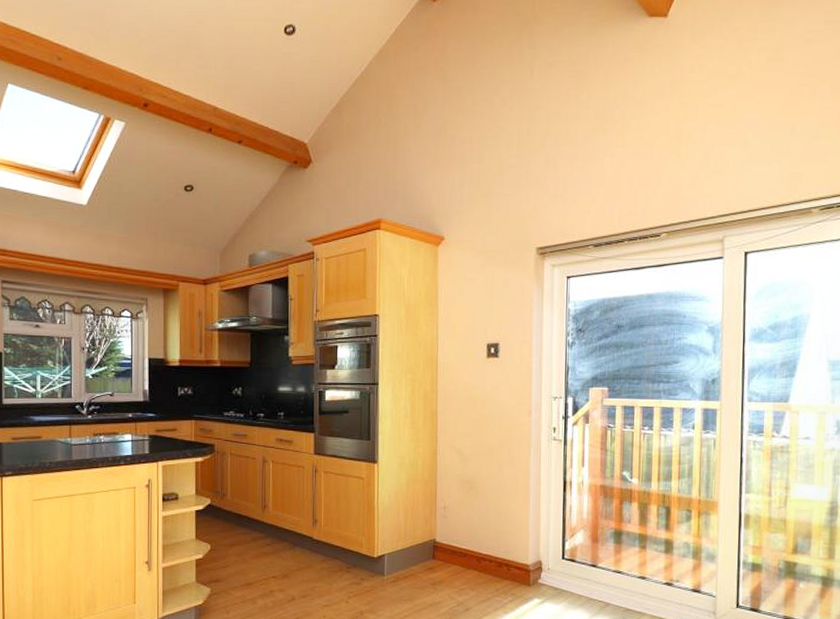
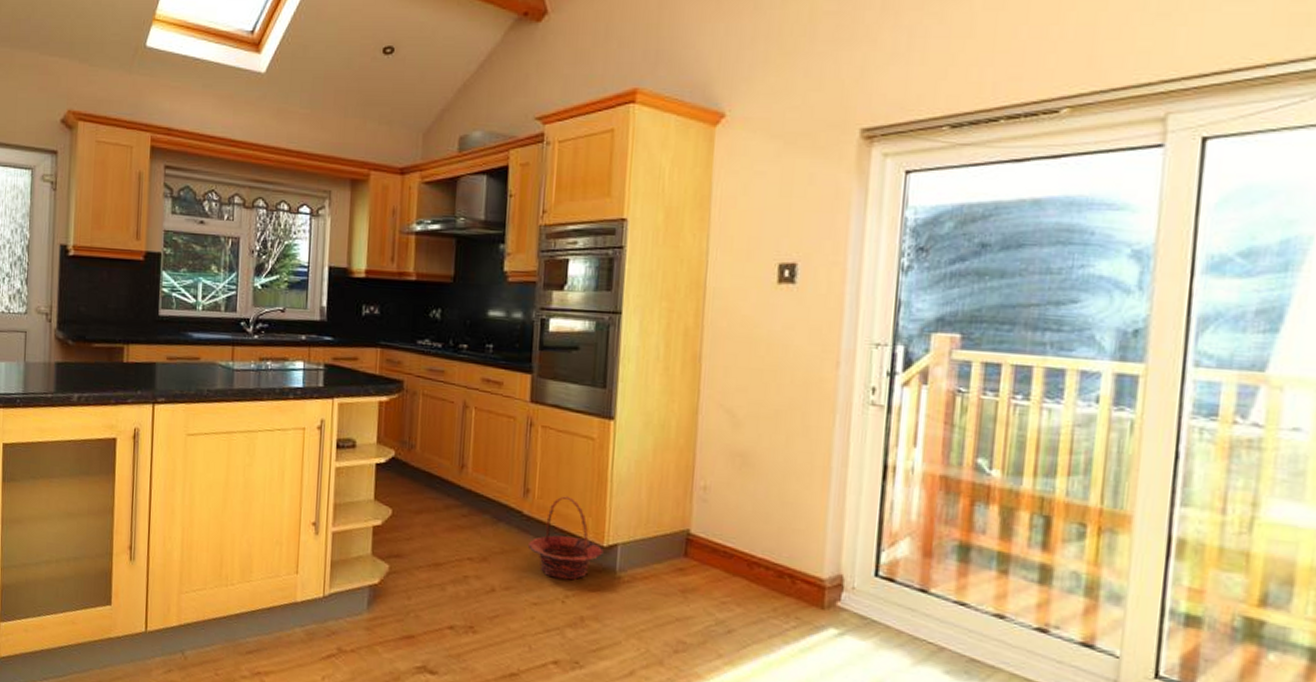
basket: none [318,523,375,585] -> present [527,496,604,580]

